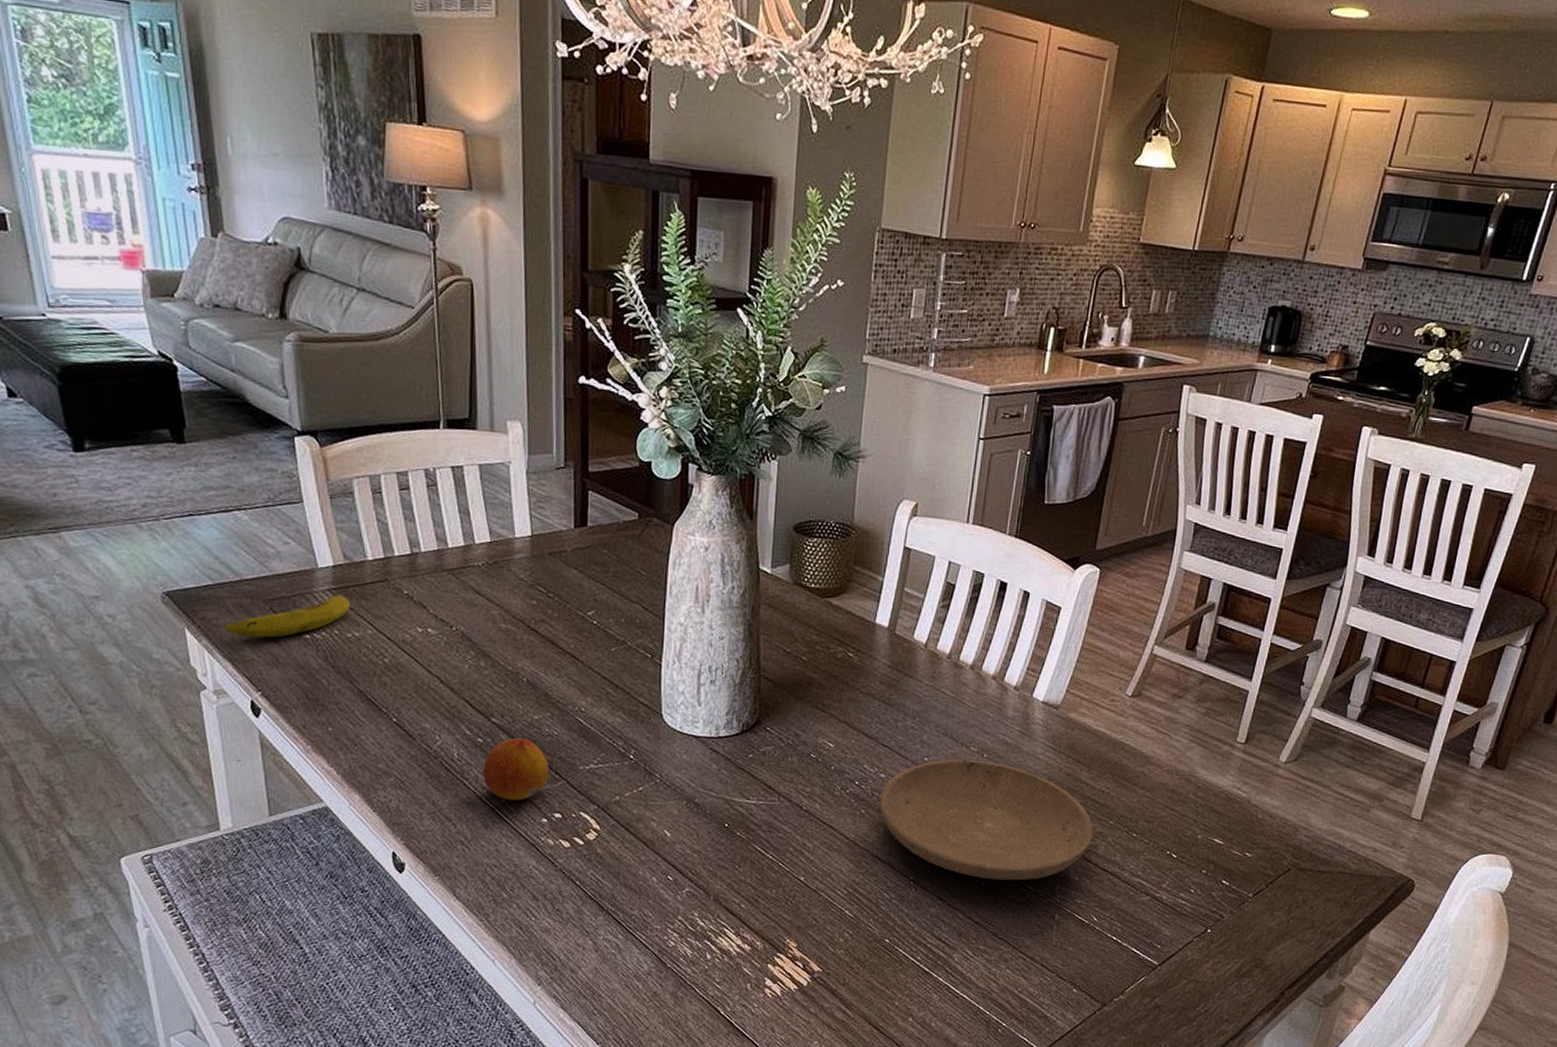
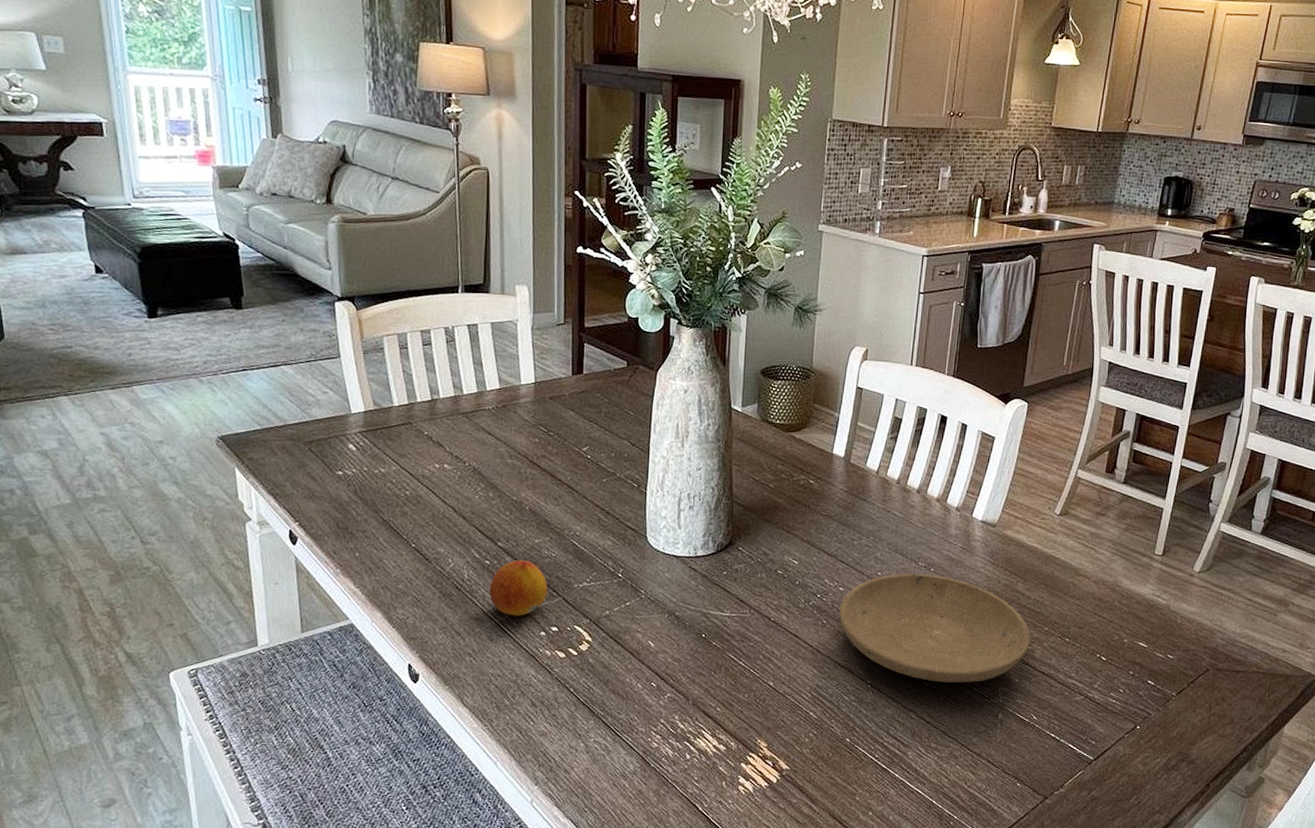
fruit: present [225,594,351,638] -> none [269,436,379,475]

